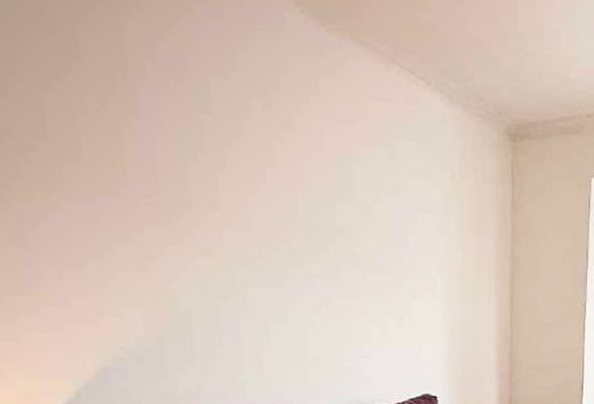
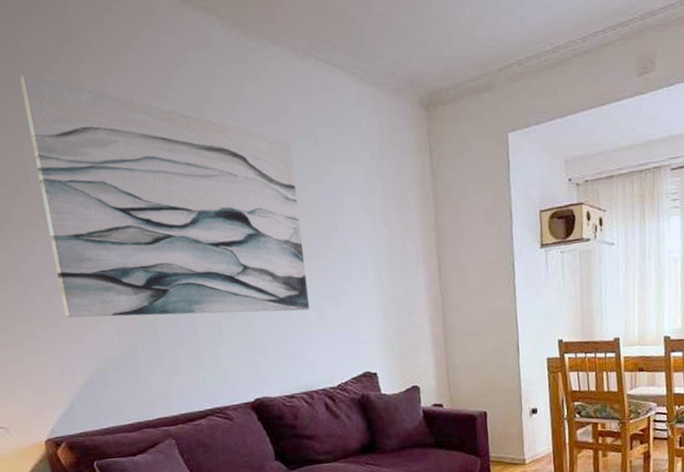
wall art: none [45,15,371,324] -> present [19,73,310,318]

